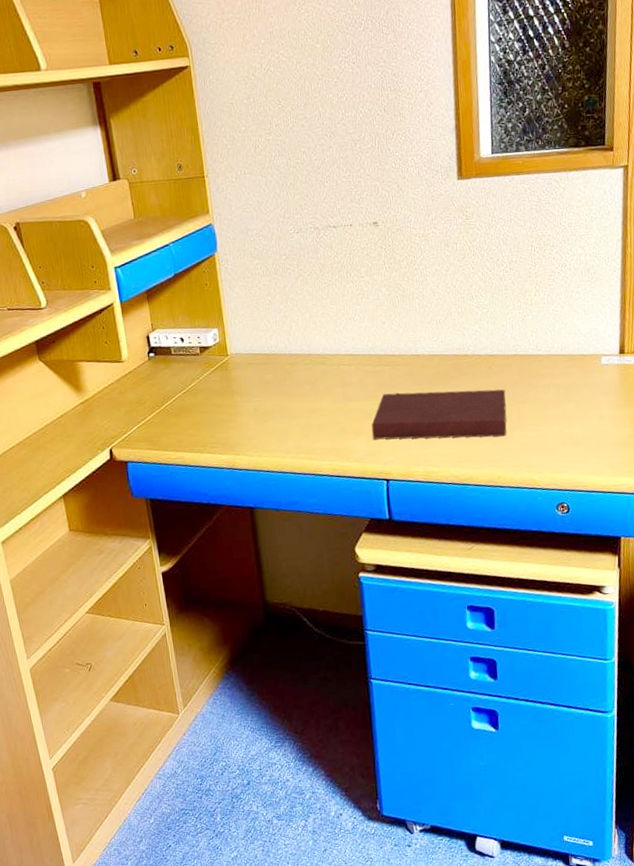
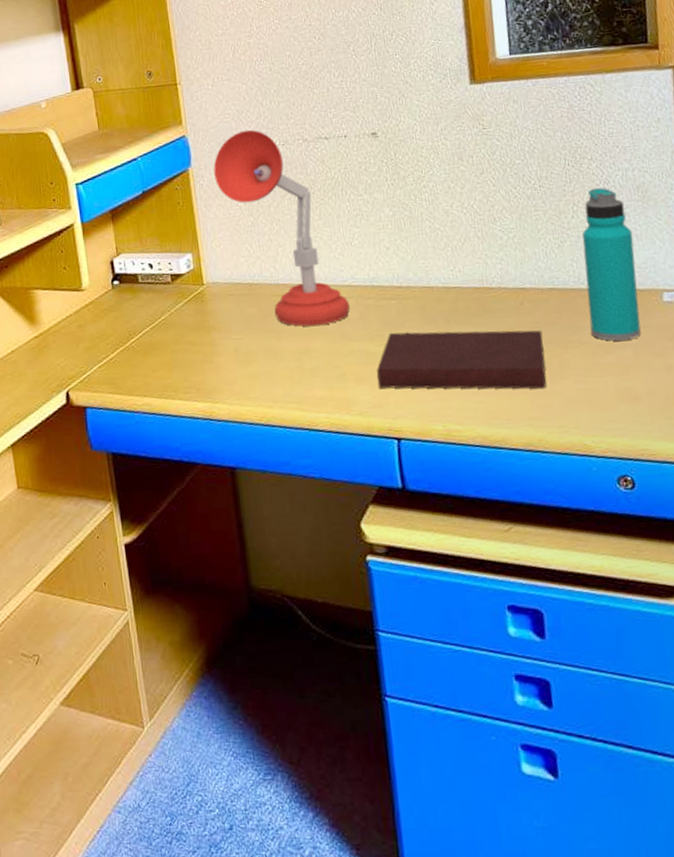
desk lamp: none [237,218,351,390] -> present [213,129,350,327]
water bottle: none [541,270,583,397] -> present [582,187,641,341]

